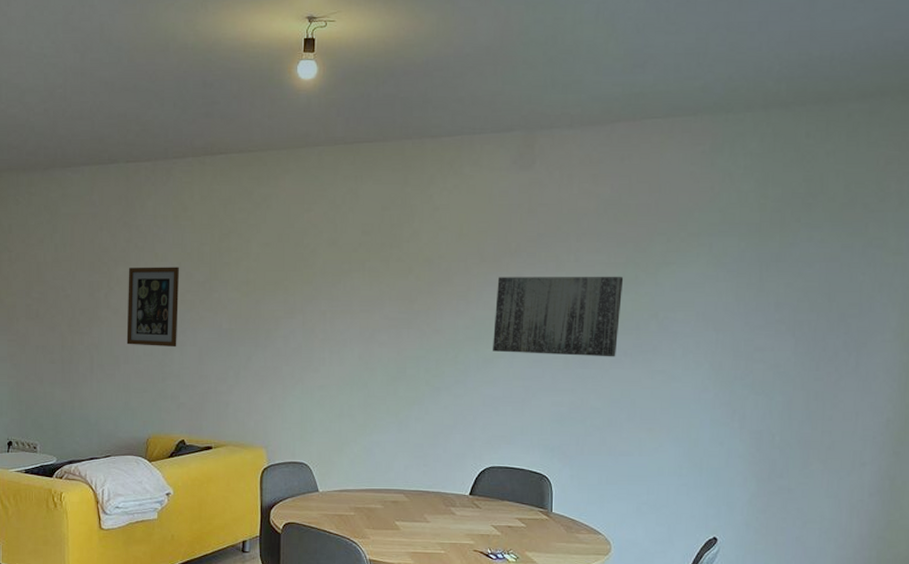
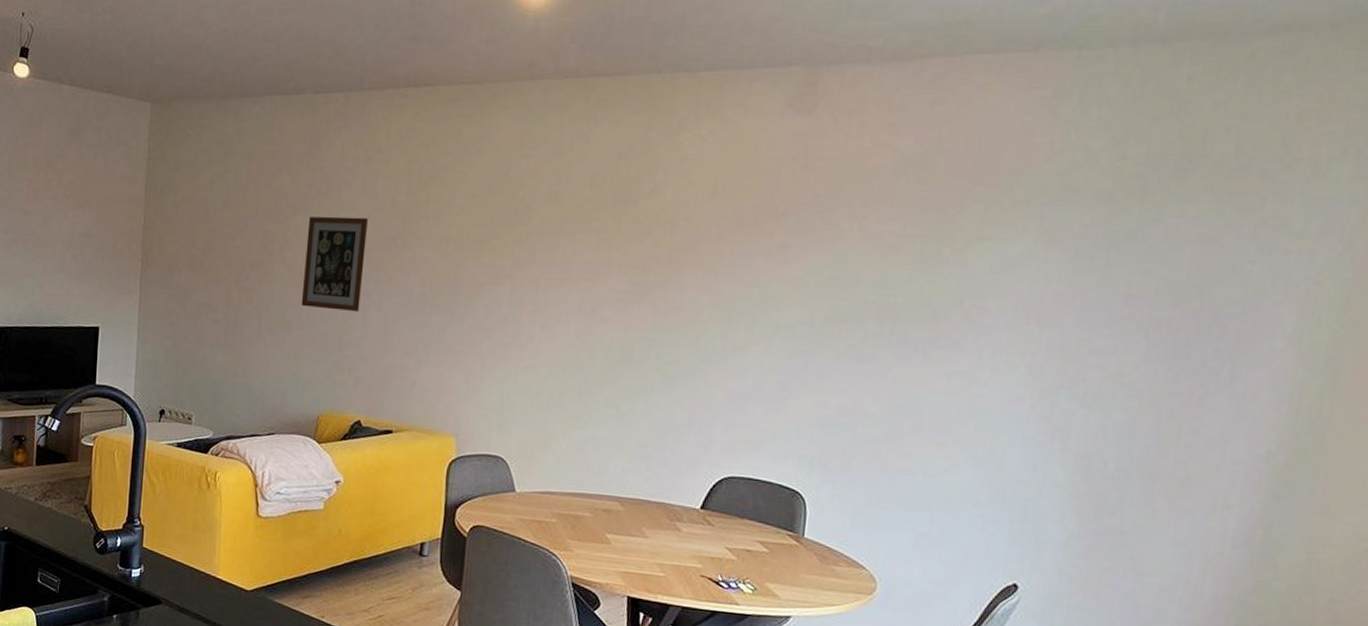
wall art: present [493,276,624,357] -> none [744,246,922,352]

